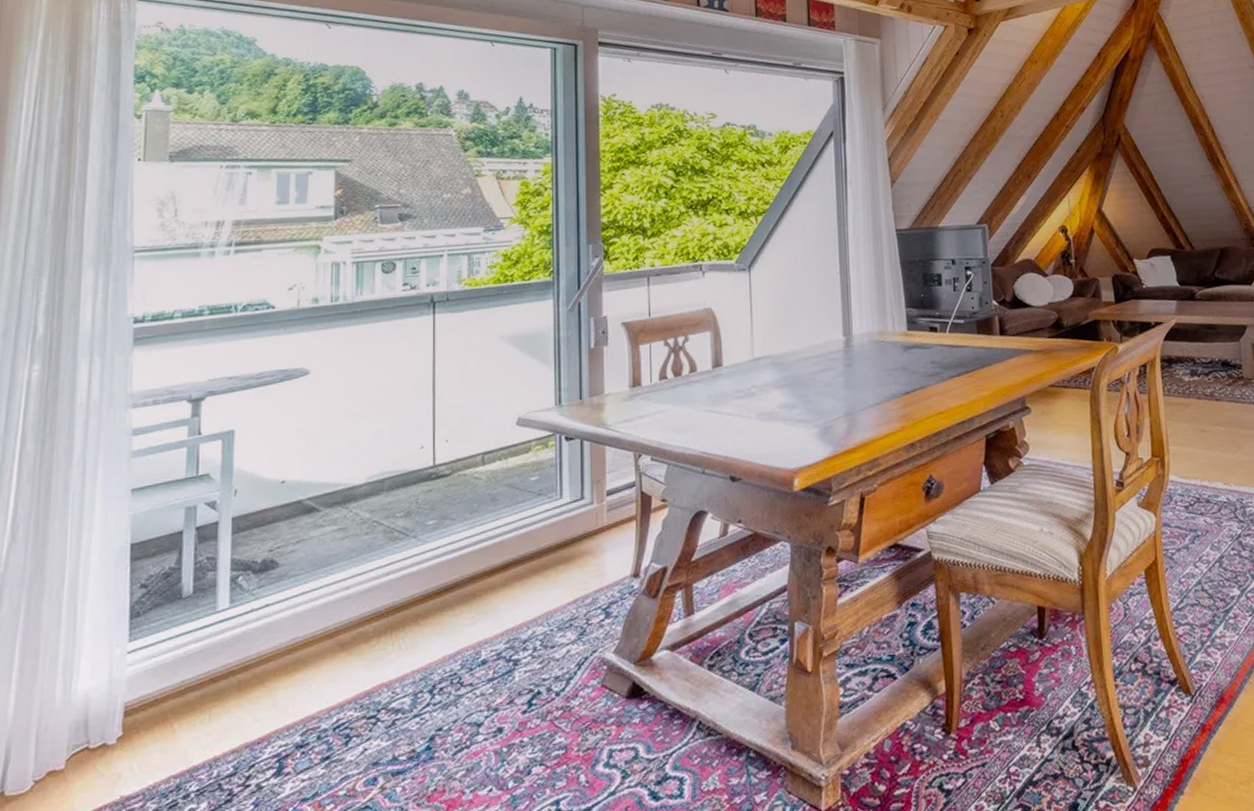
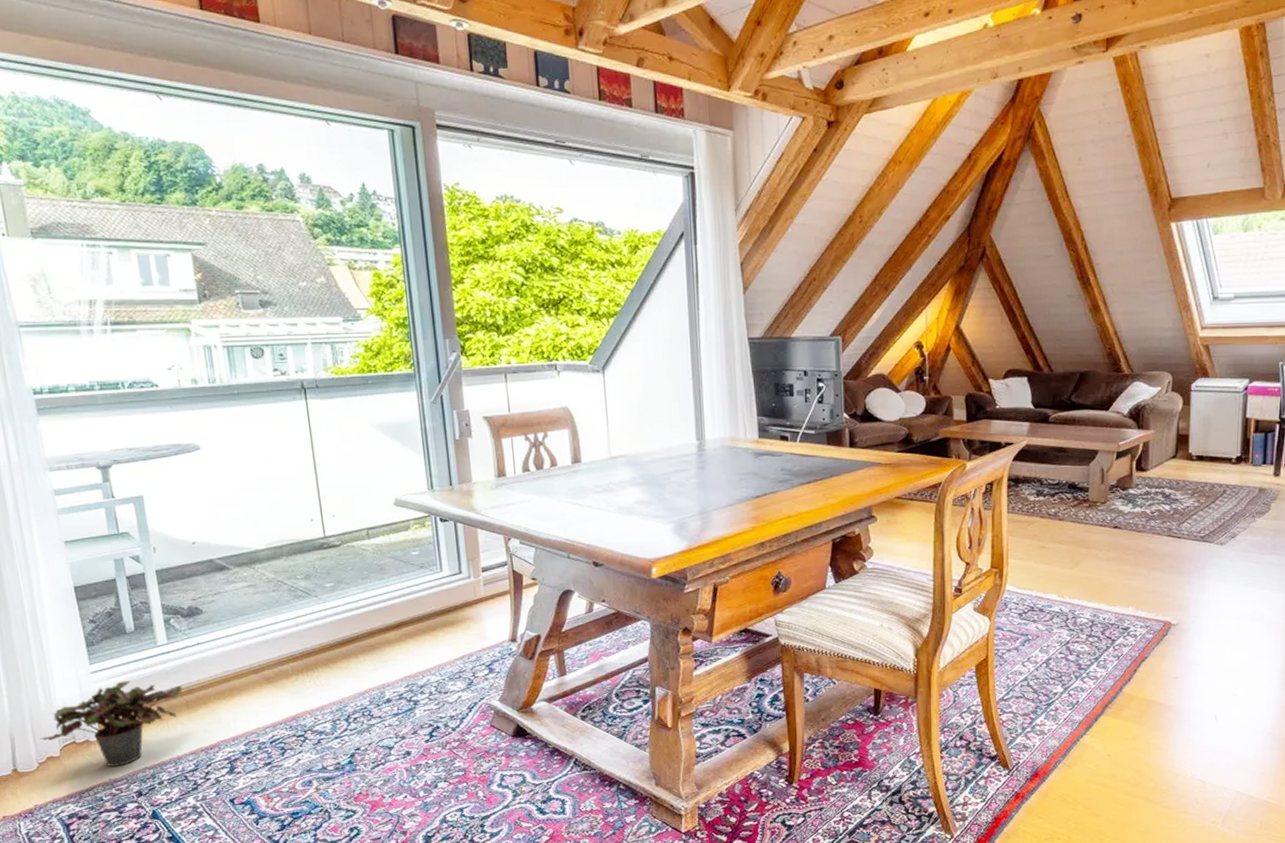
potted plant: none [44,658,237,779] -> present [40,680,183,766]

